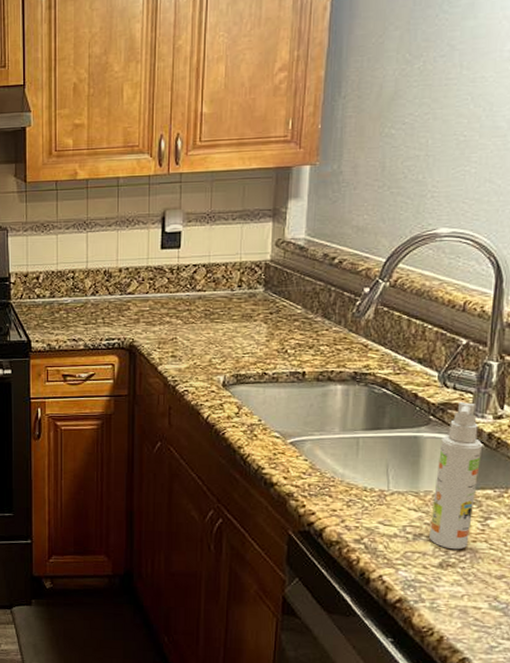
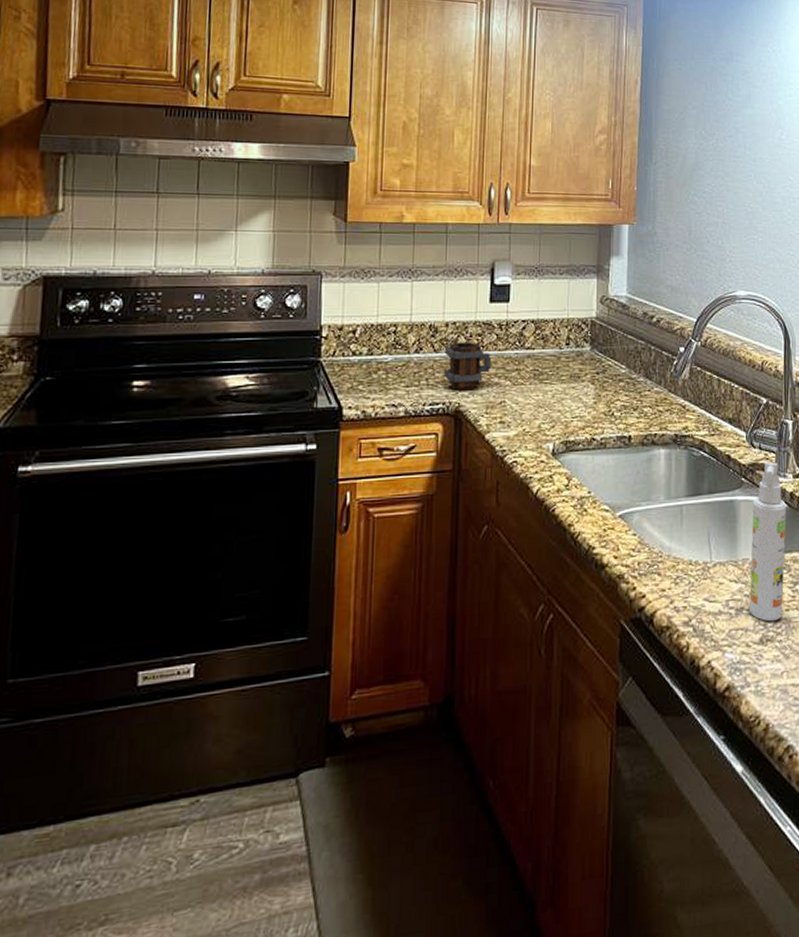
mug: none [118,285,163,328] -> present [443,342,492,391]

